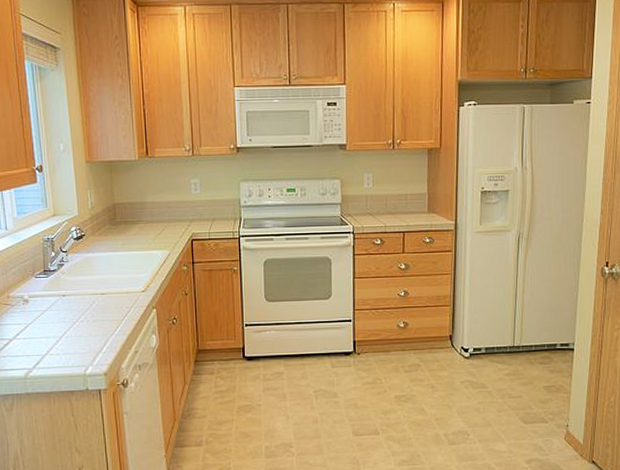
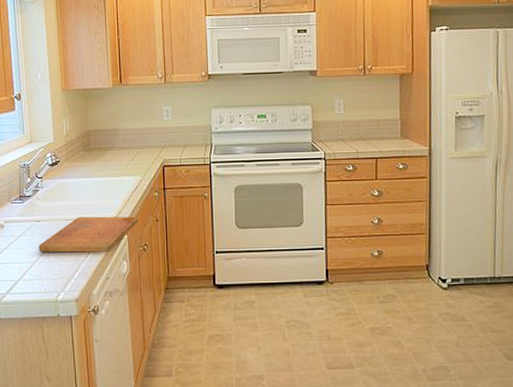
cutting board: none [65,290,167,327] -> present [38,216,139,253]

